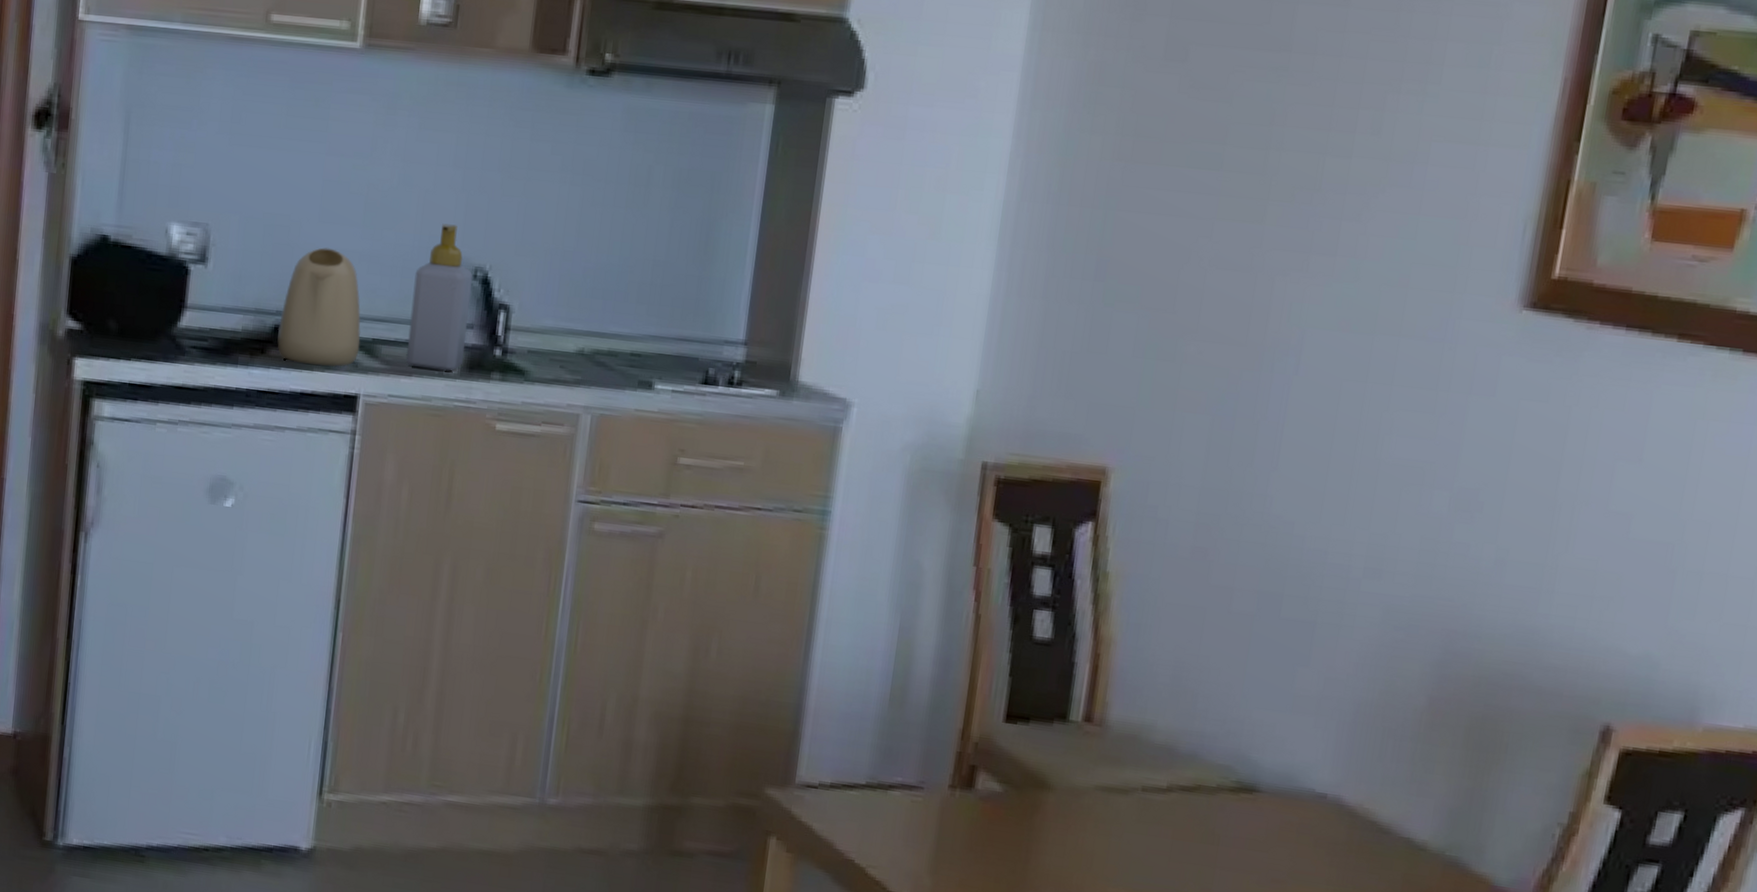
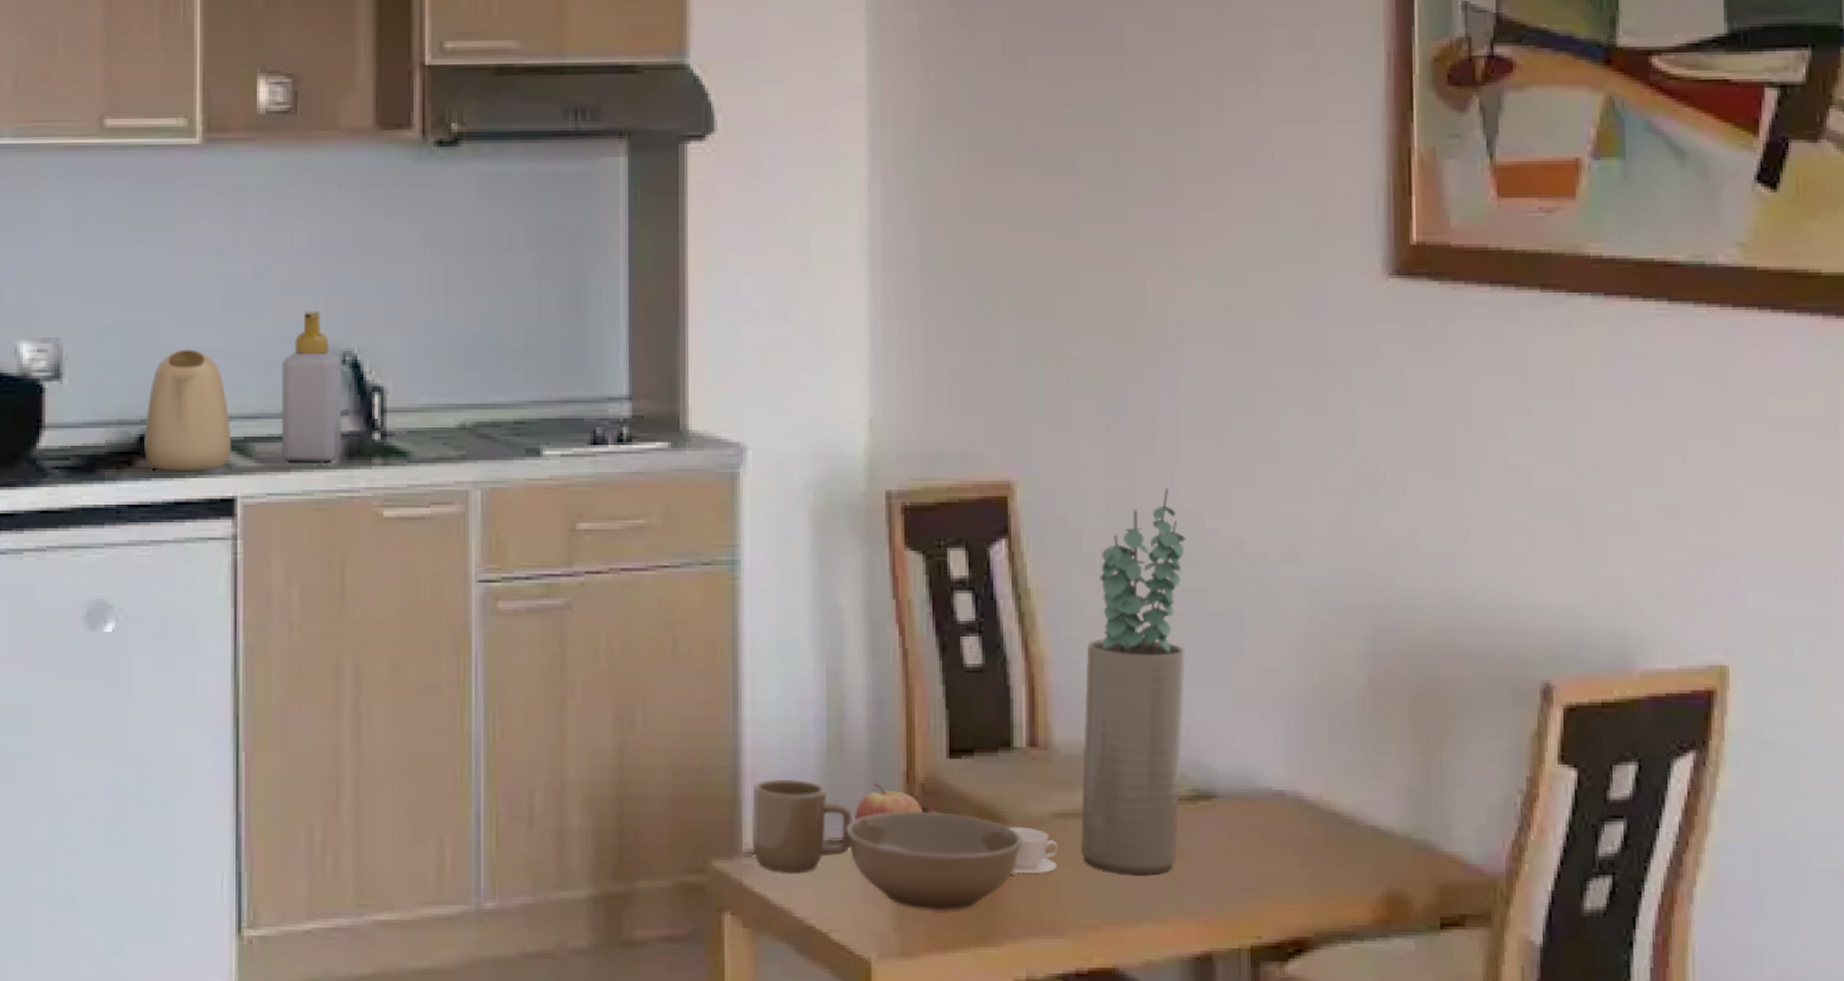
mug: none [805,719,904,809] -> present [751,778,852,872]
bowl: none [896,765,1065,863] -> present [846,812,1023,911]
fruit: none [906,736,974,770] -> present [855,783,924,821]
teacup: none [1050,793,1098,841] -> present [1008,826,1058,874]
vase: none [1118,491,1272,855] -> present [1079,487,1186,876]

